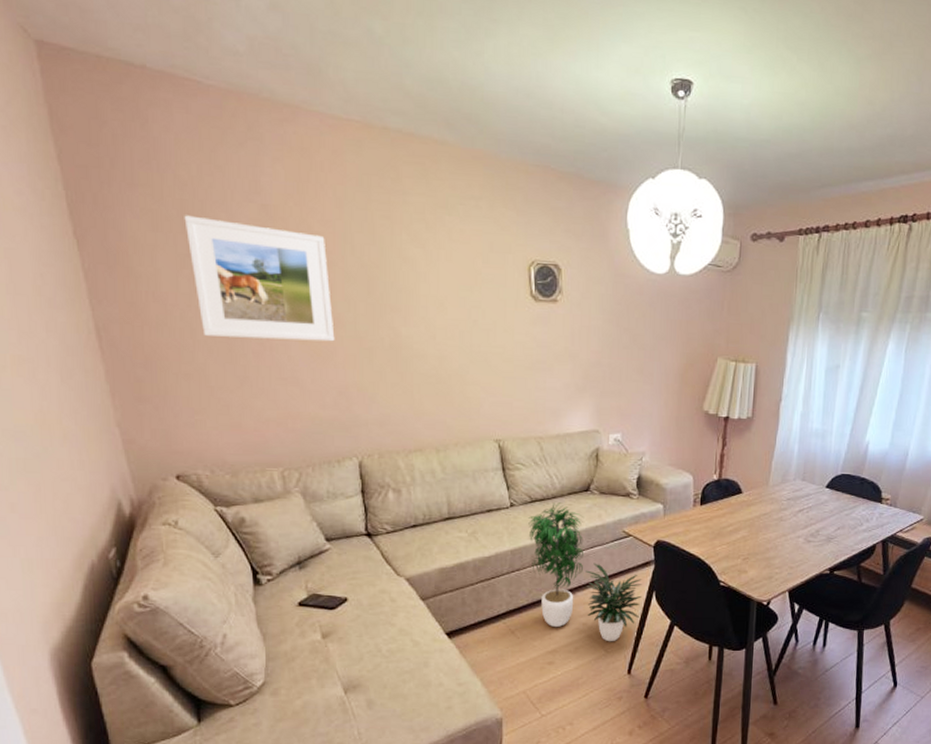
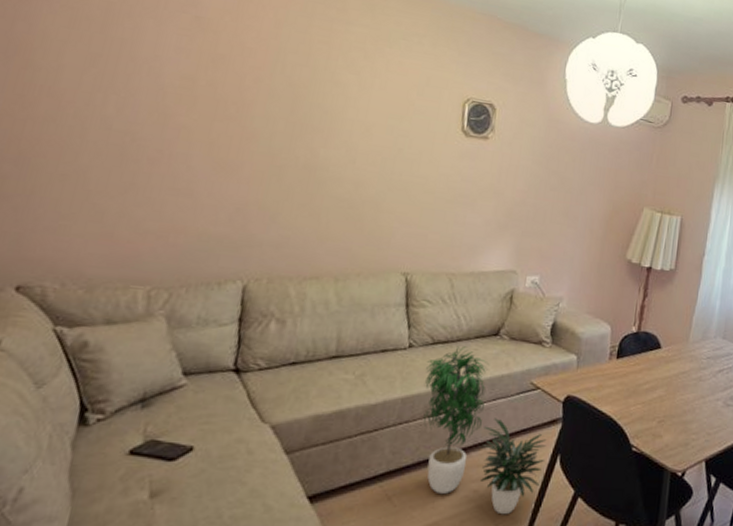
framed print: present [184,215,335,342] -> none [95,16,256,156]

